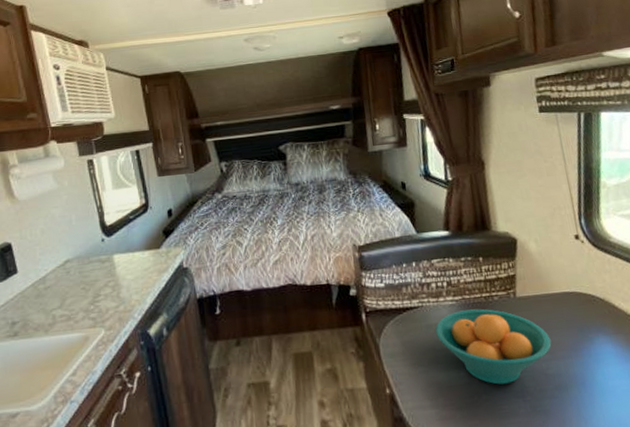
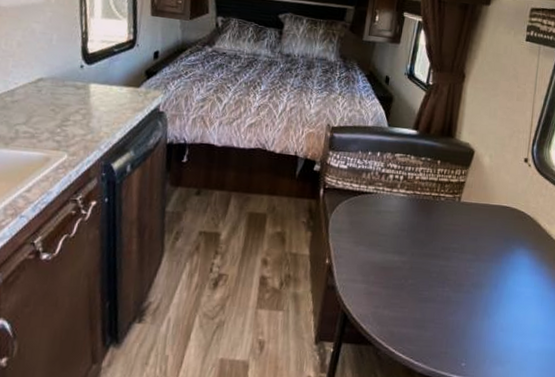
fruit bowl: present [435,308,552,385] -> none [382,203,480,274]

